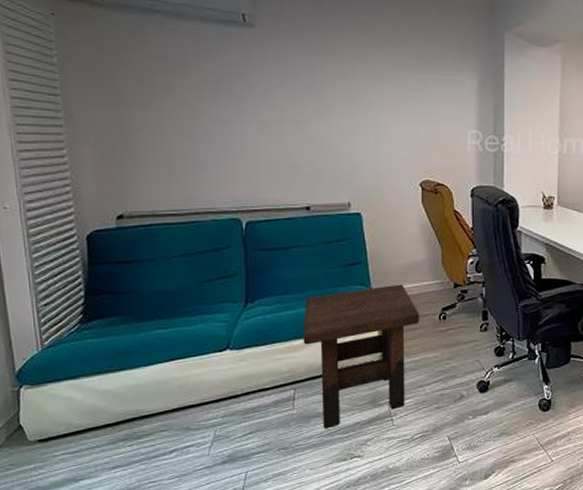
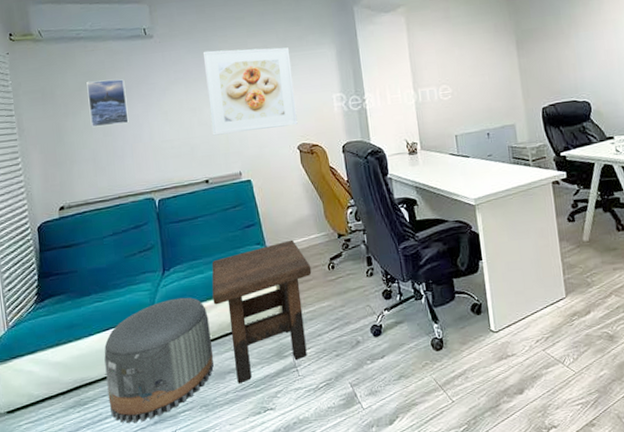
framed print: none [161,67,216,127] -> present [86,79,130,128]
pouf: none [166,333,297,462] -> present [104,297,214,424]
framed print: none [316,55,423,159] -> present [202,47,298,136]

